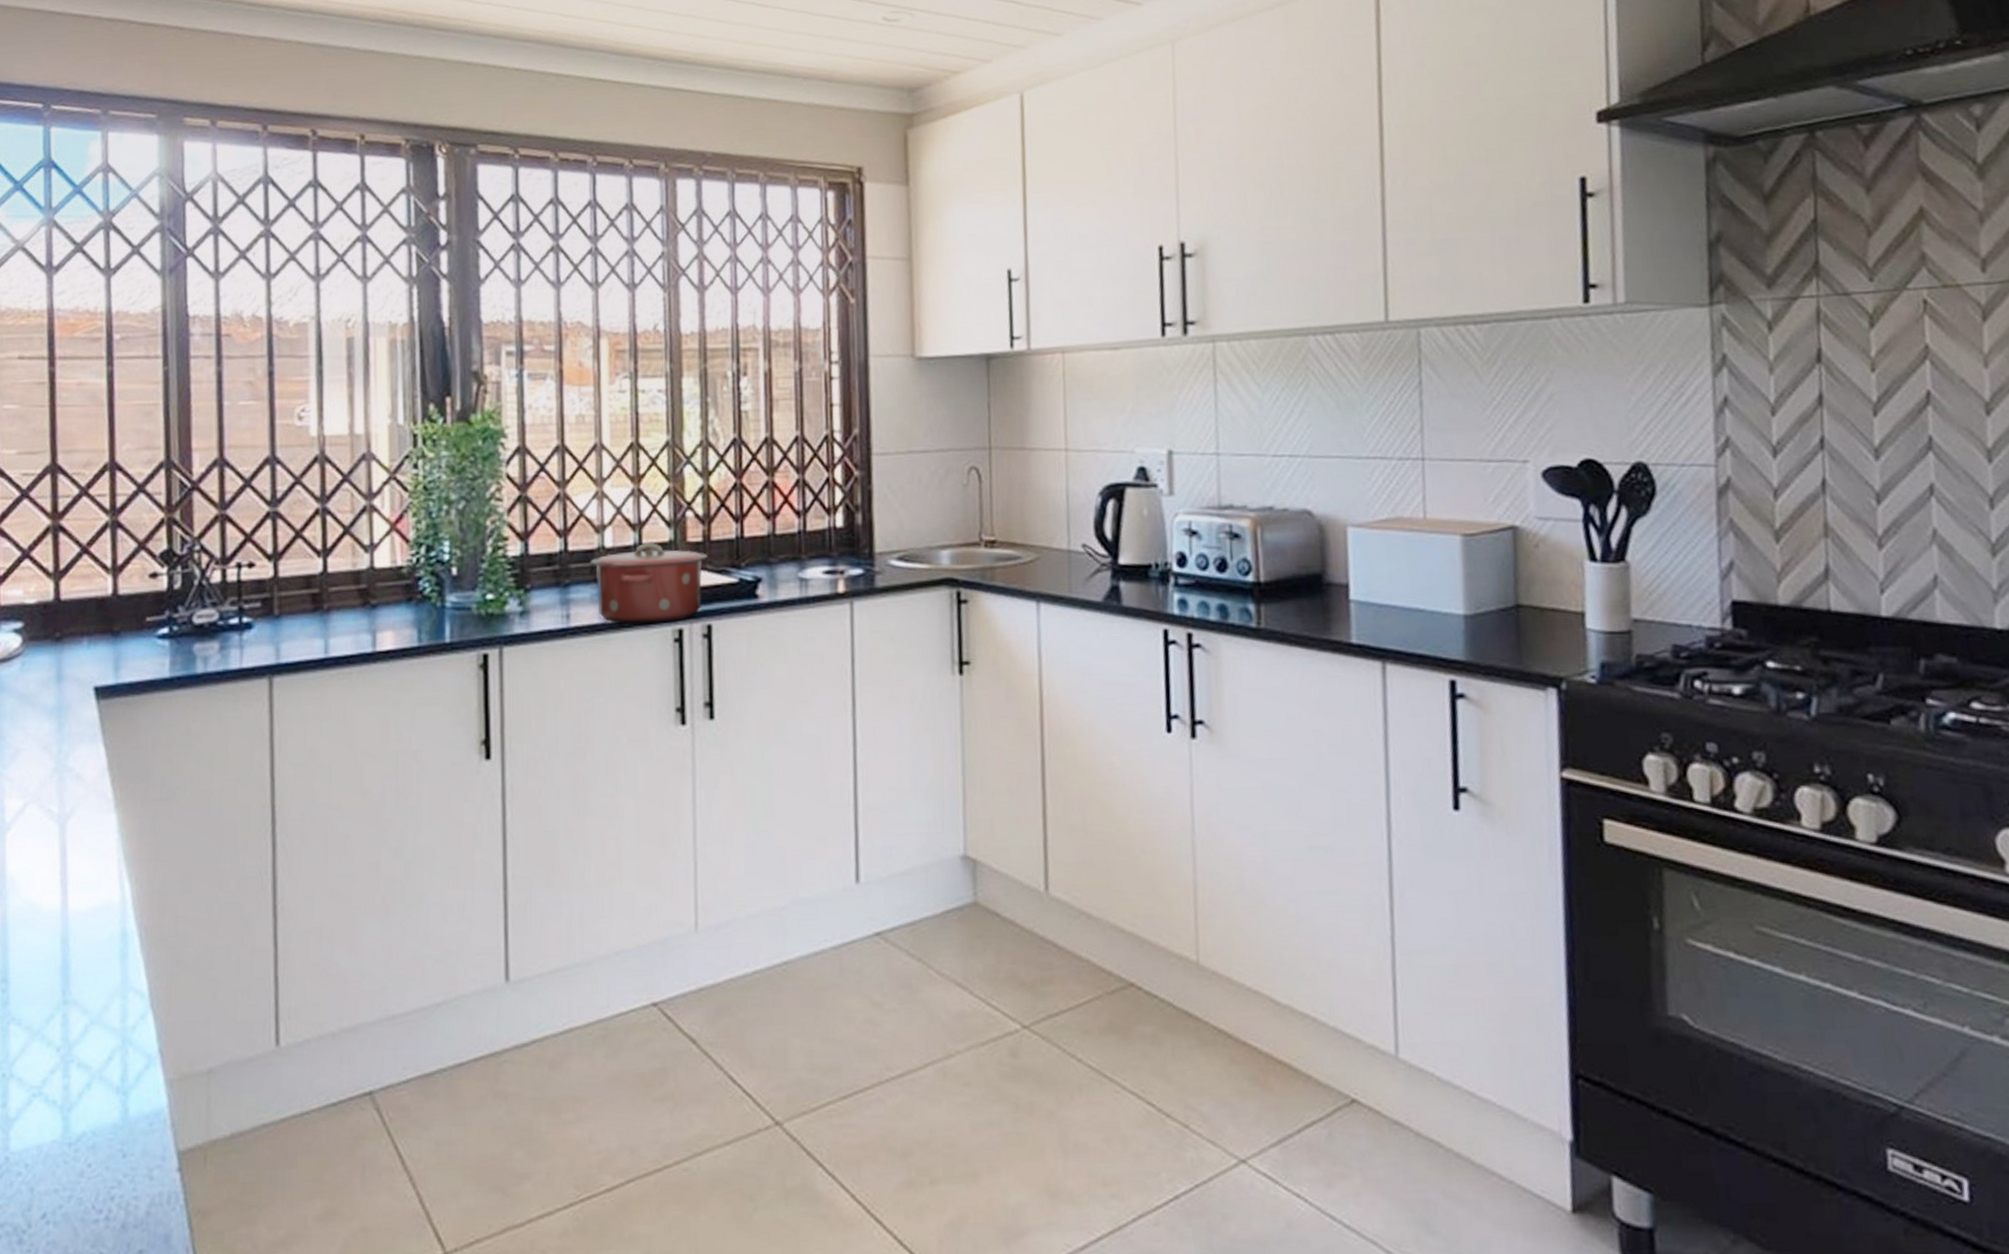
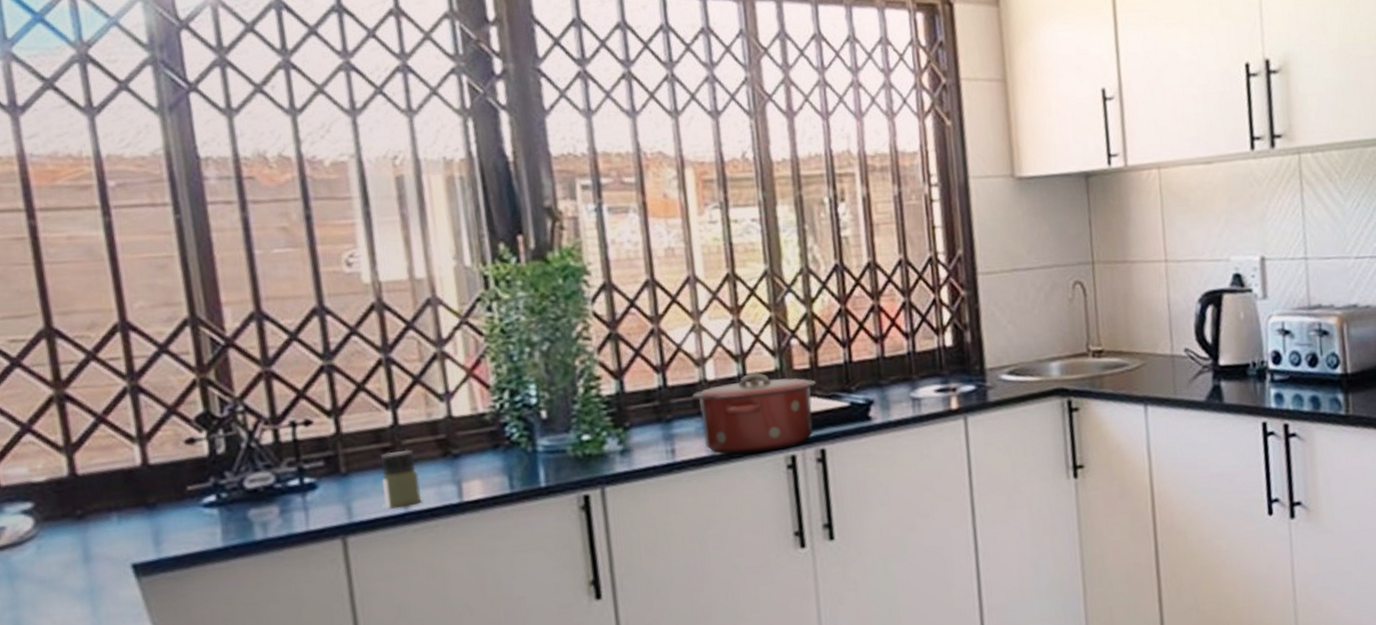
bottle: none [307,596,341,654] -> present [380,449,422,509]

